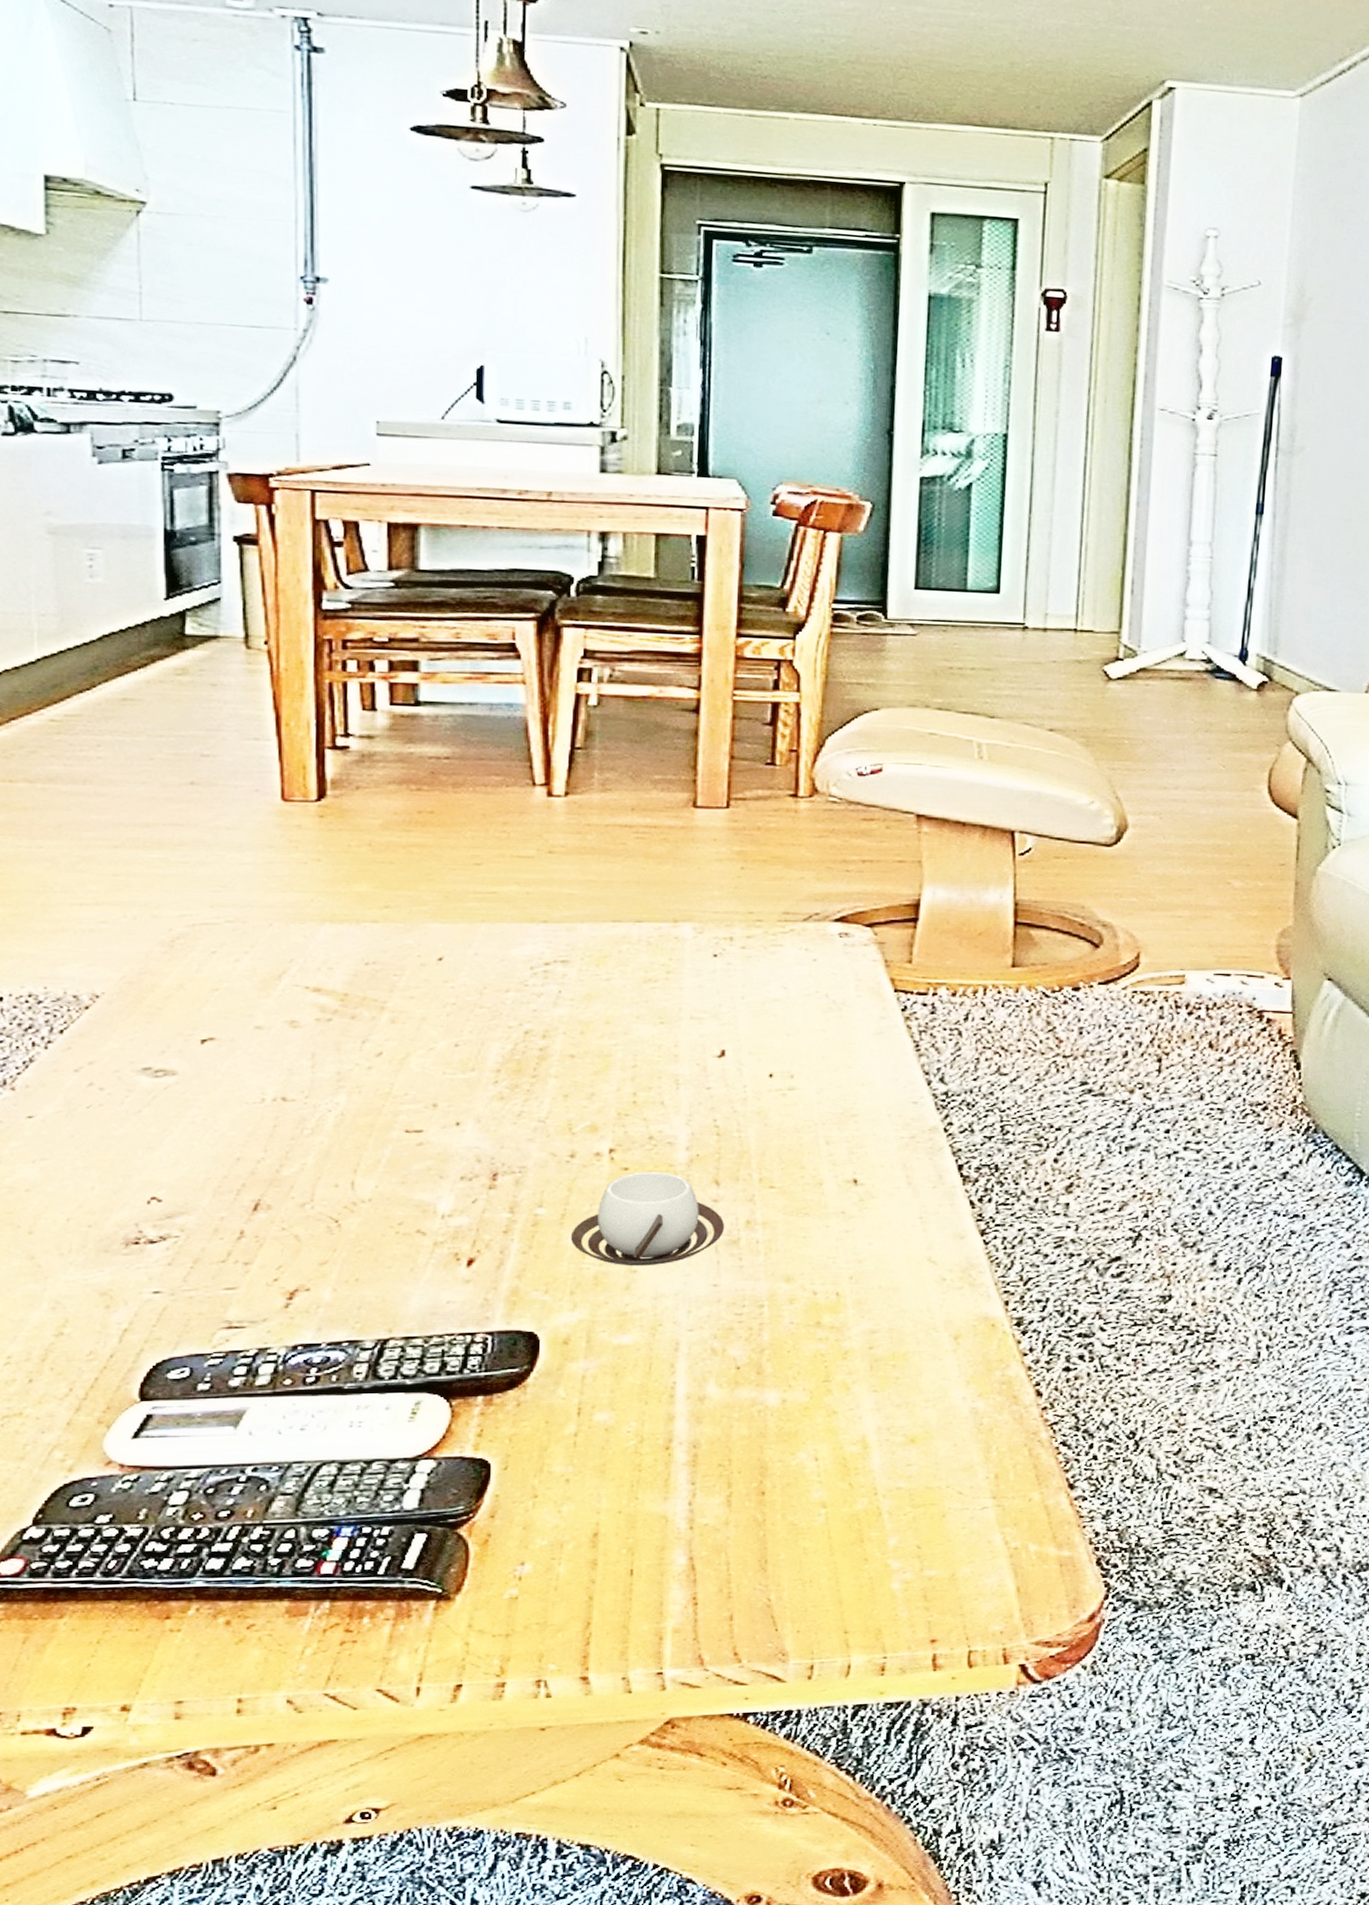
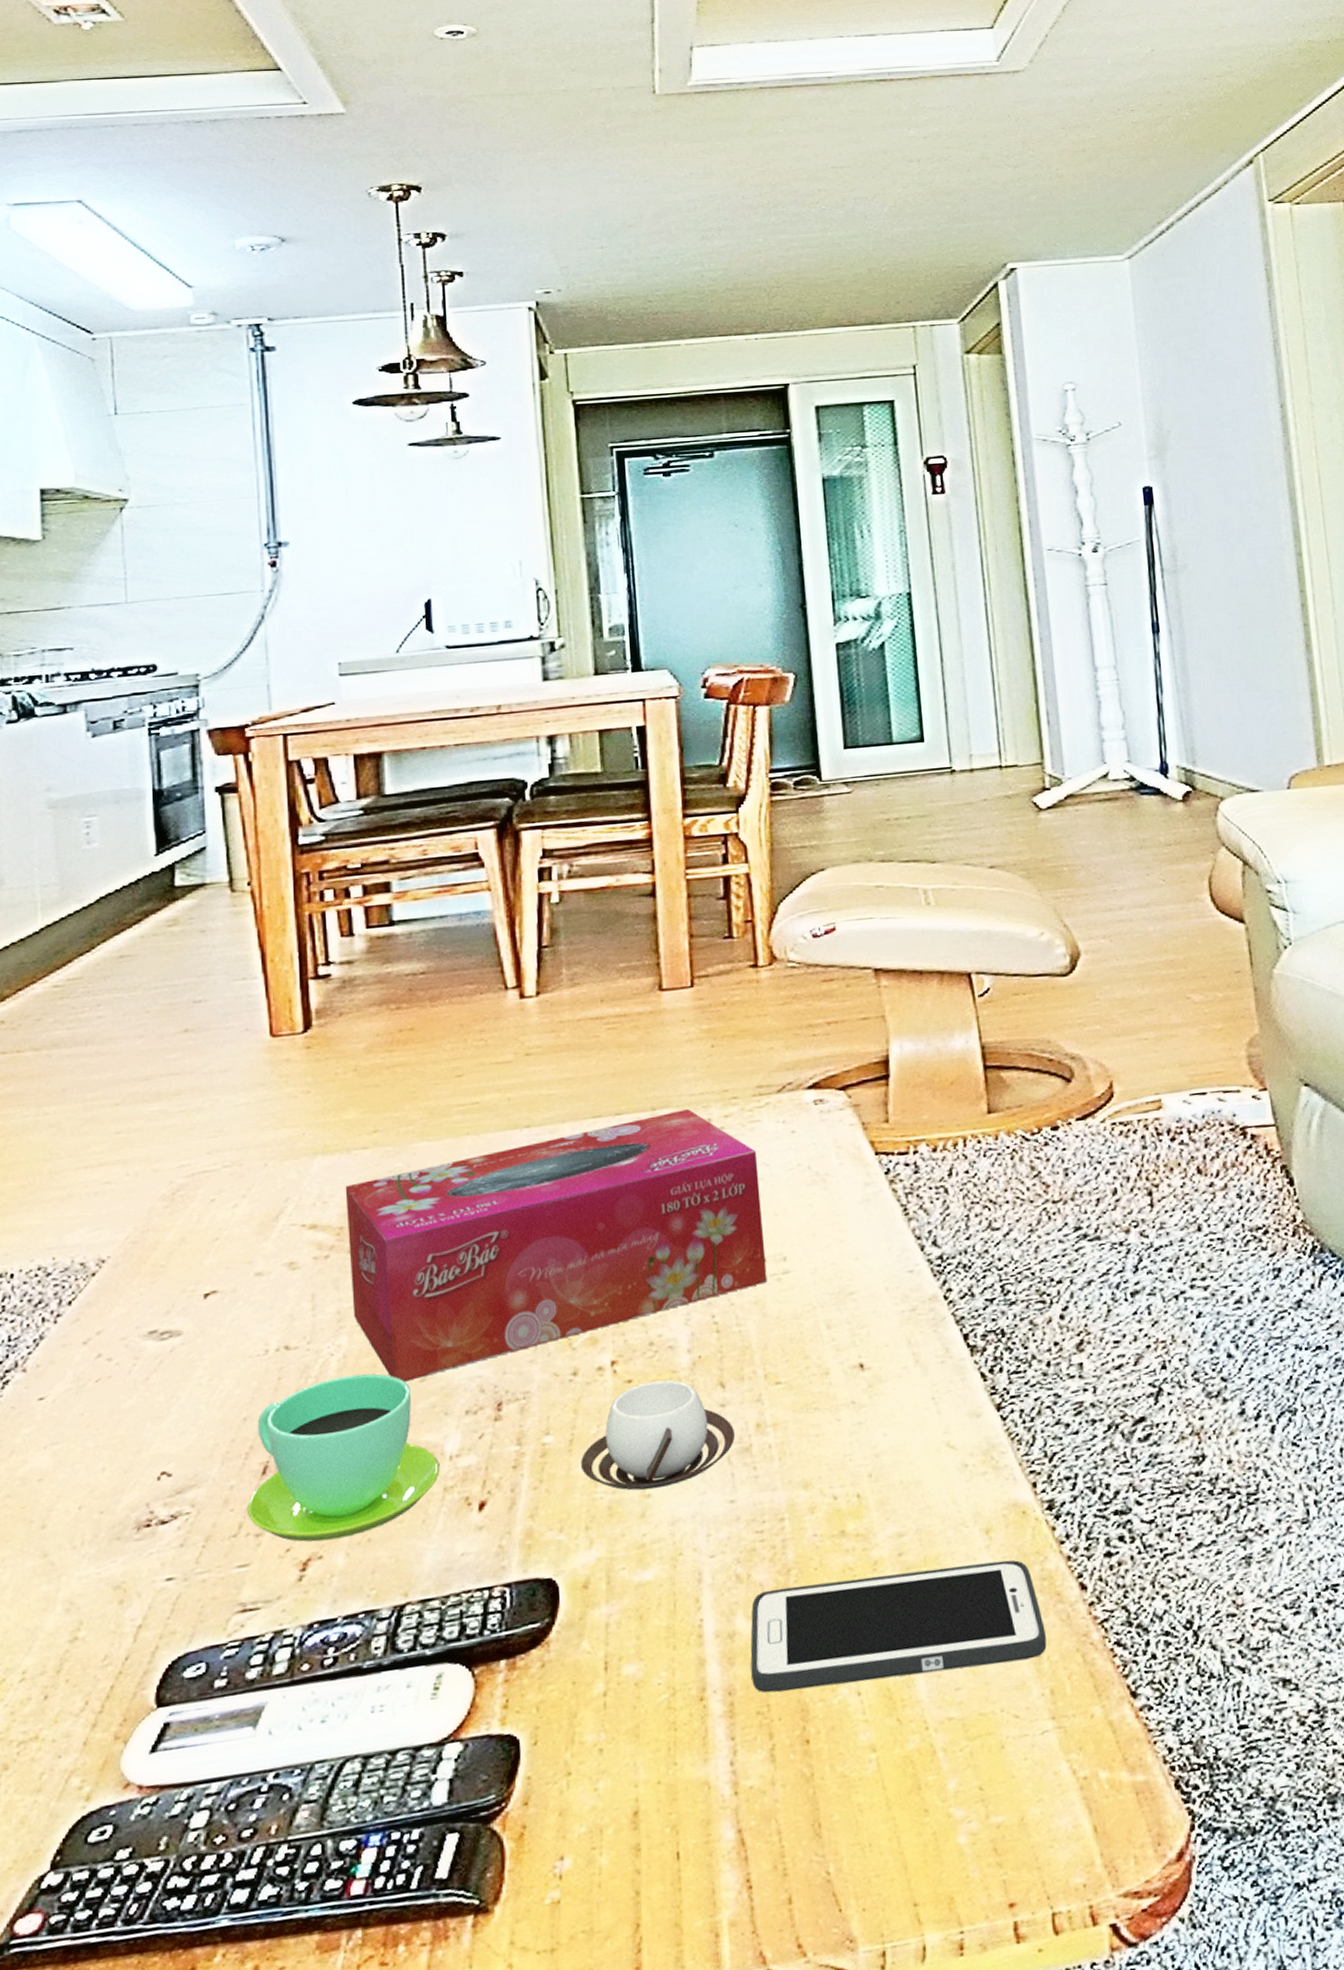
cup: none [236,1131,432,1276] -> present [246,1373,440,1542]
tissue box: none [352,925,776,1144] -> present [345,1109,767,1382]
cell phone: none [717,1363,998,1450] -> present [750,1560,1047,1693]

